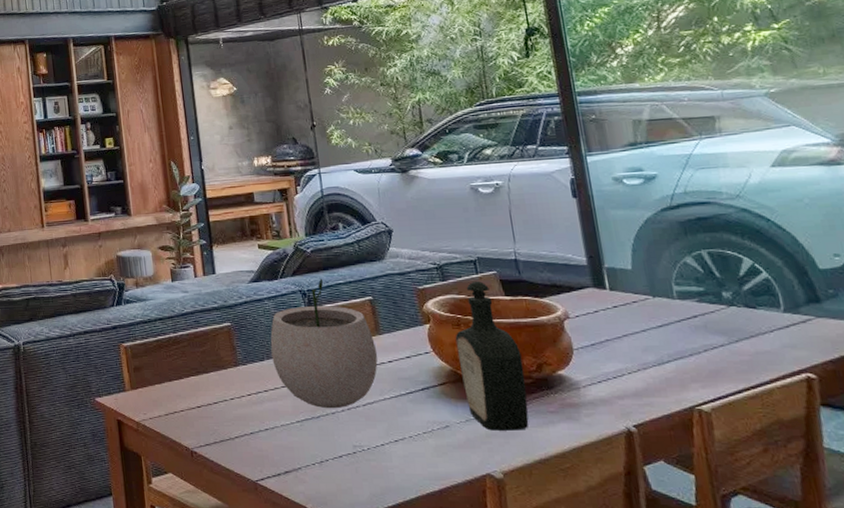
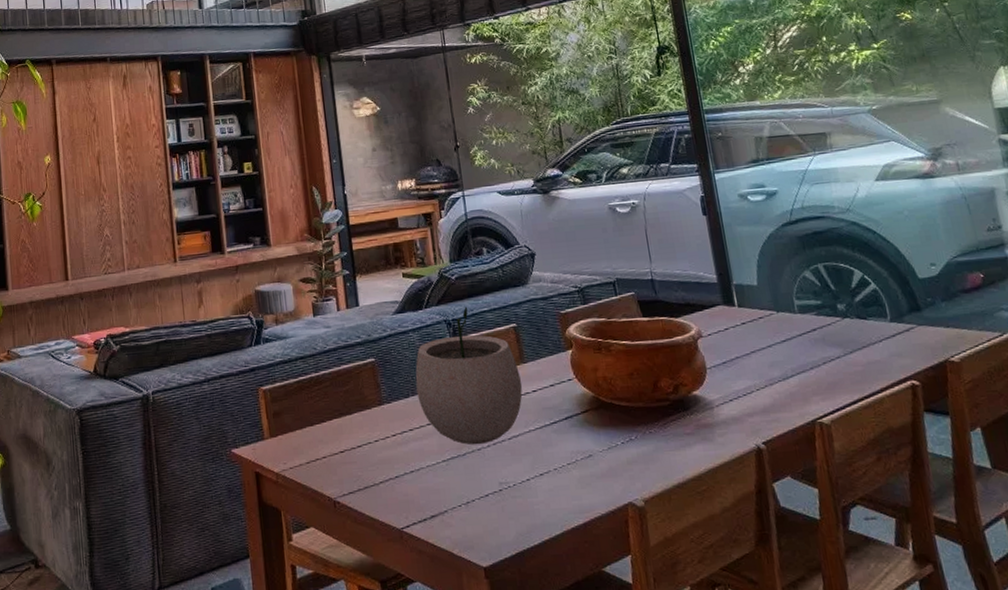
bottle: present [455,280,529,431] -> none [596,302,667,457]

